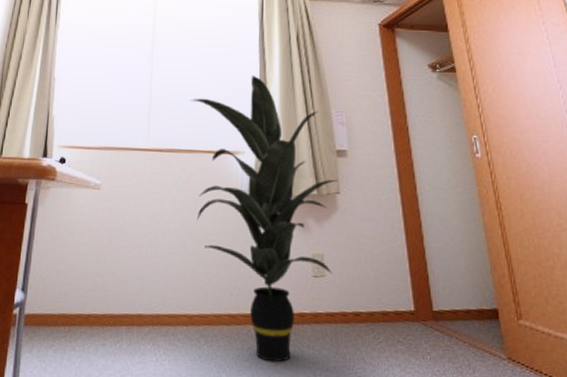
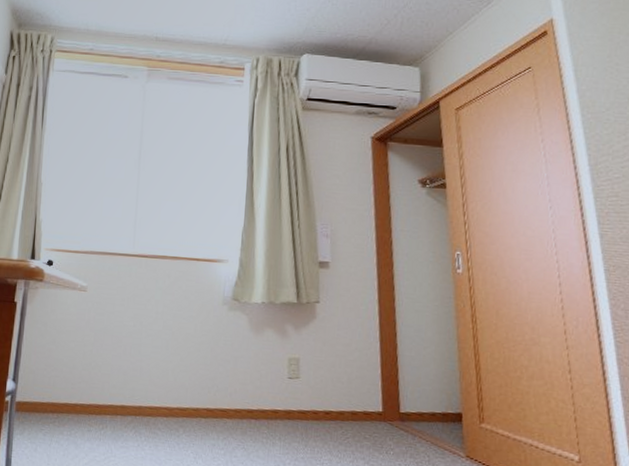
indoor plant: present [190,76,338,363] -> none [176,186,319,452]

